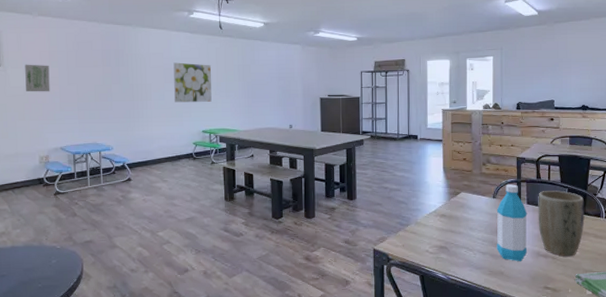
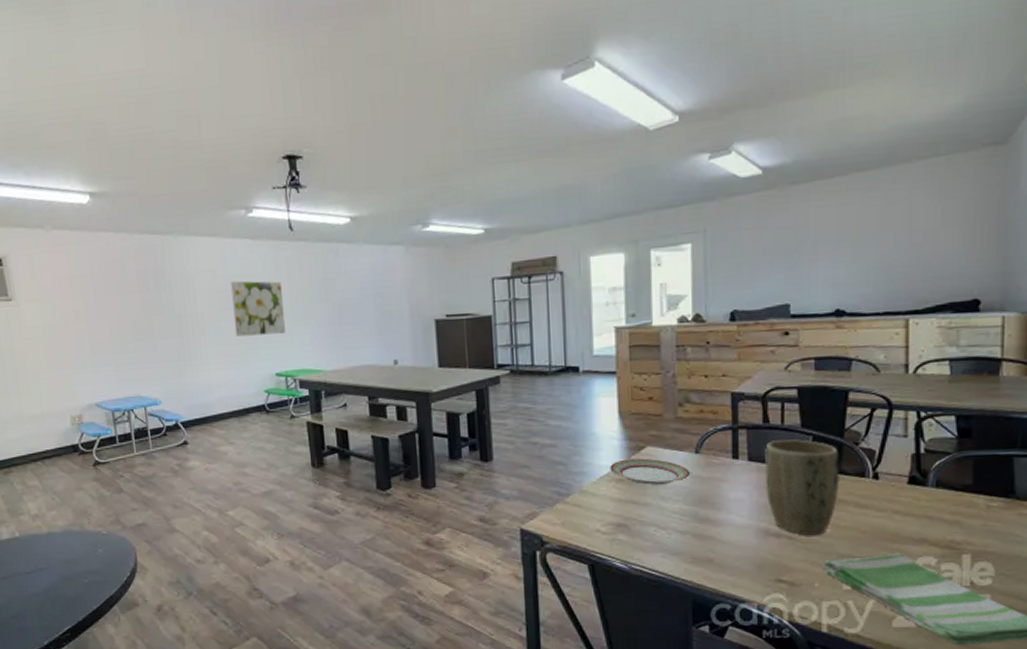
wall art: present [25,64,50,92] -> none [41,295,76,333]
plate: none [436,200,490,219] -> present [610,458,691,485]
water bottle: present [496,184,528,262] -> none [700,432,750,544]

